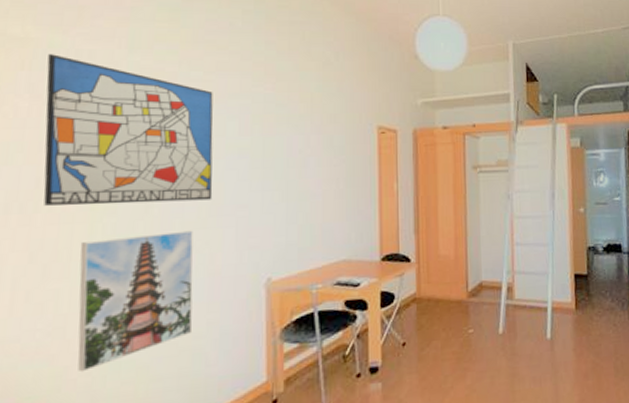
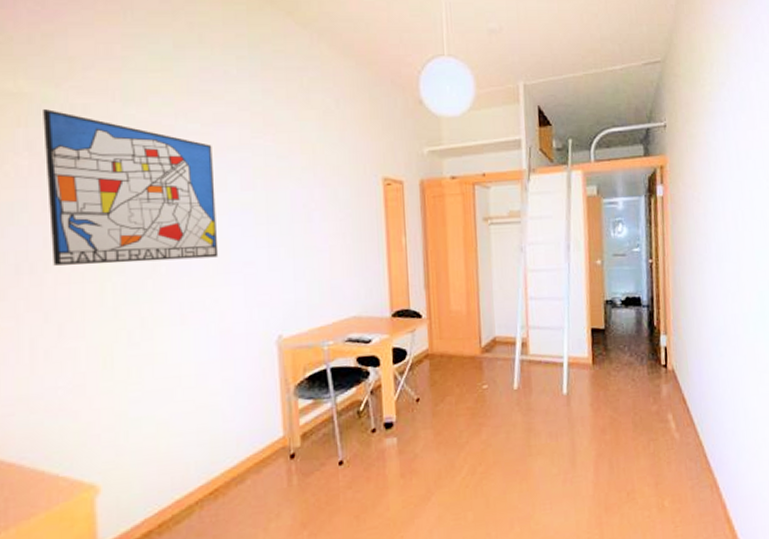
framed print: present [78,230,193,372] -> none [92,288,208,428]

